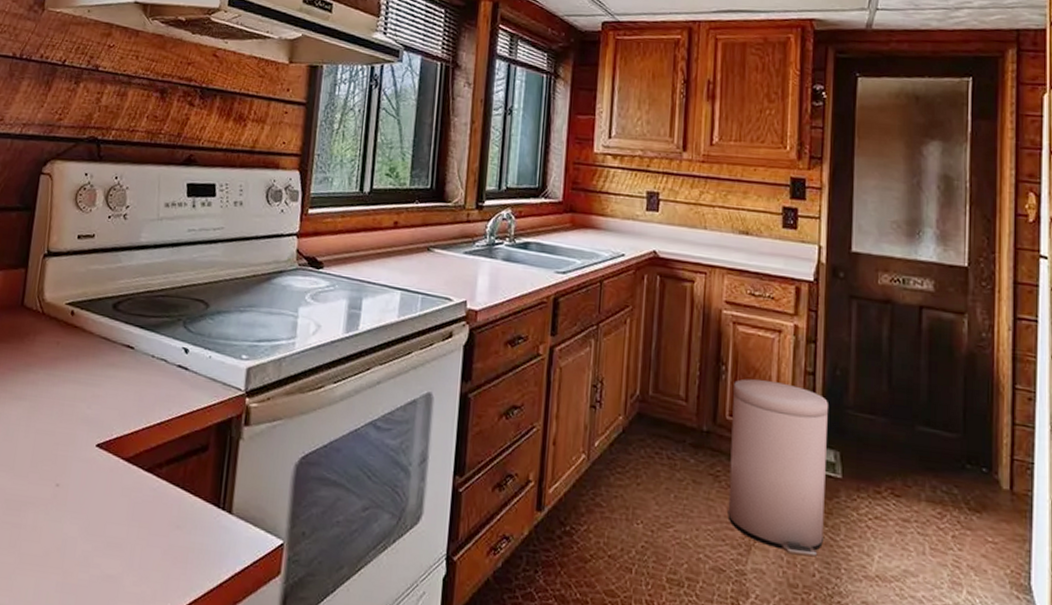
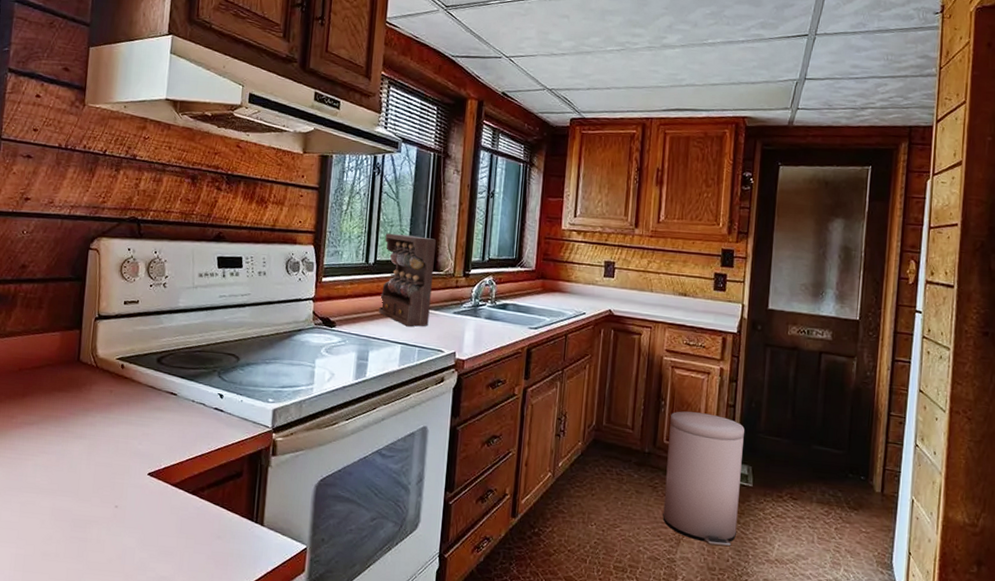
spice rack: none [375,157,443,269] -> present [379,233,436,327]

